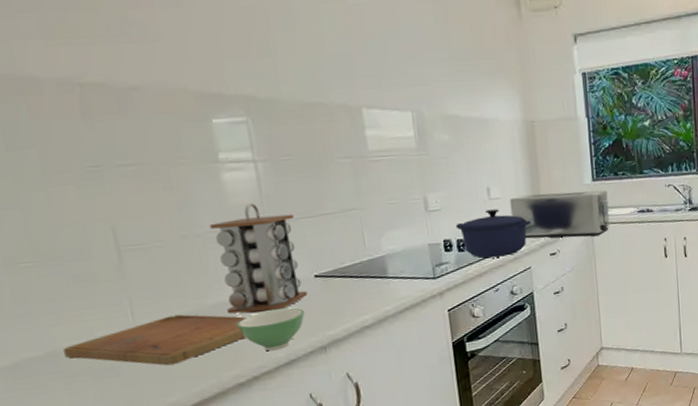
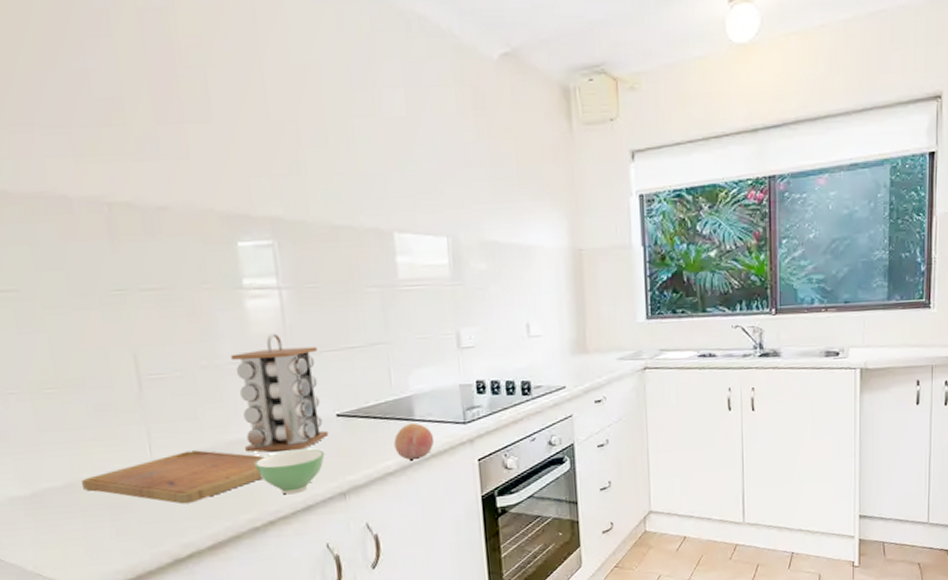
fruit: none [369,280,408,314] -> present [394,423,435,460]
cooking pot: present [455,209,531,259] -> none [490,347,574,404]
toaster: present [509,190,610,239] -> none [551,330,665,384]

